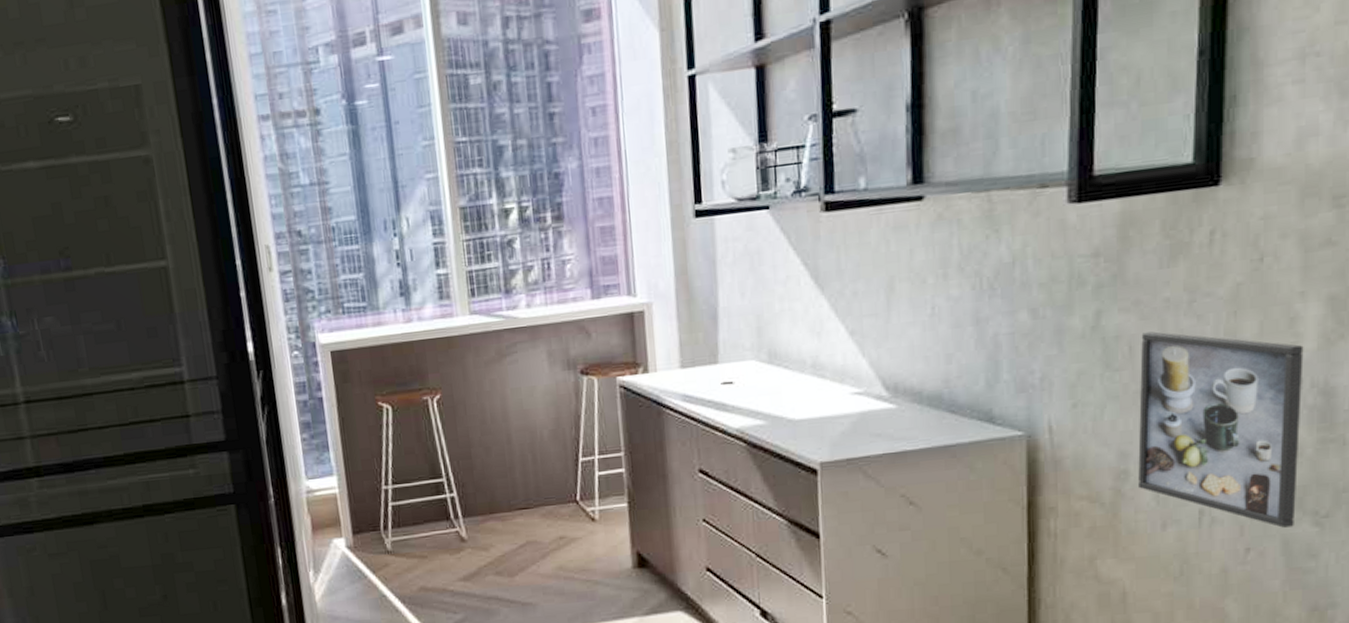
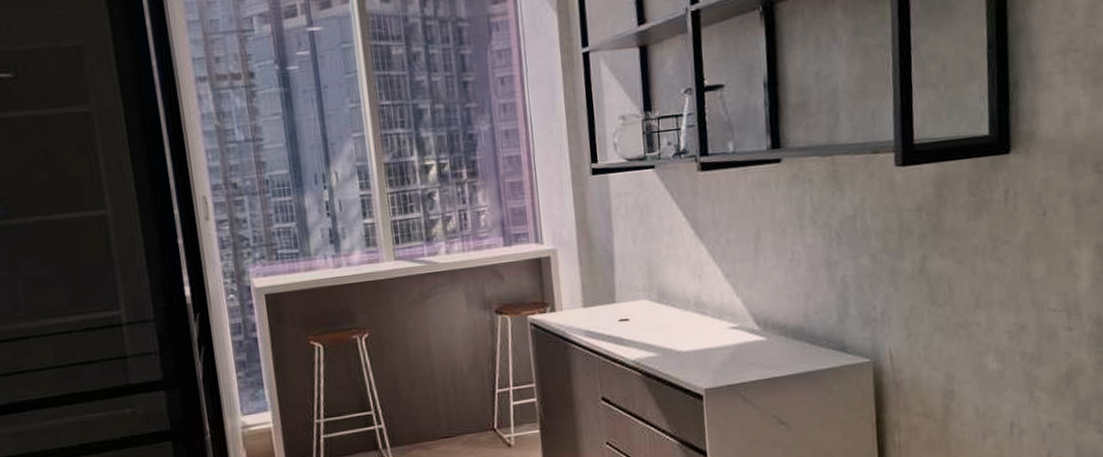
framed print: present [1138,331,1304,528] -> none [957,273,1083,435]

